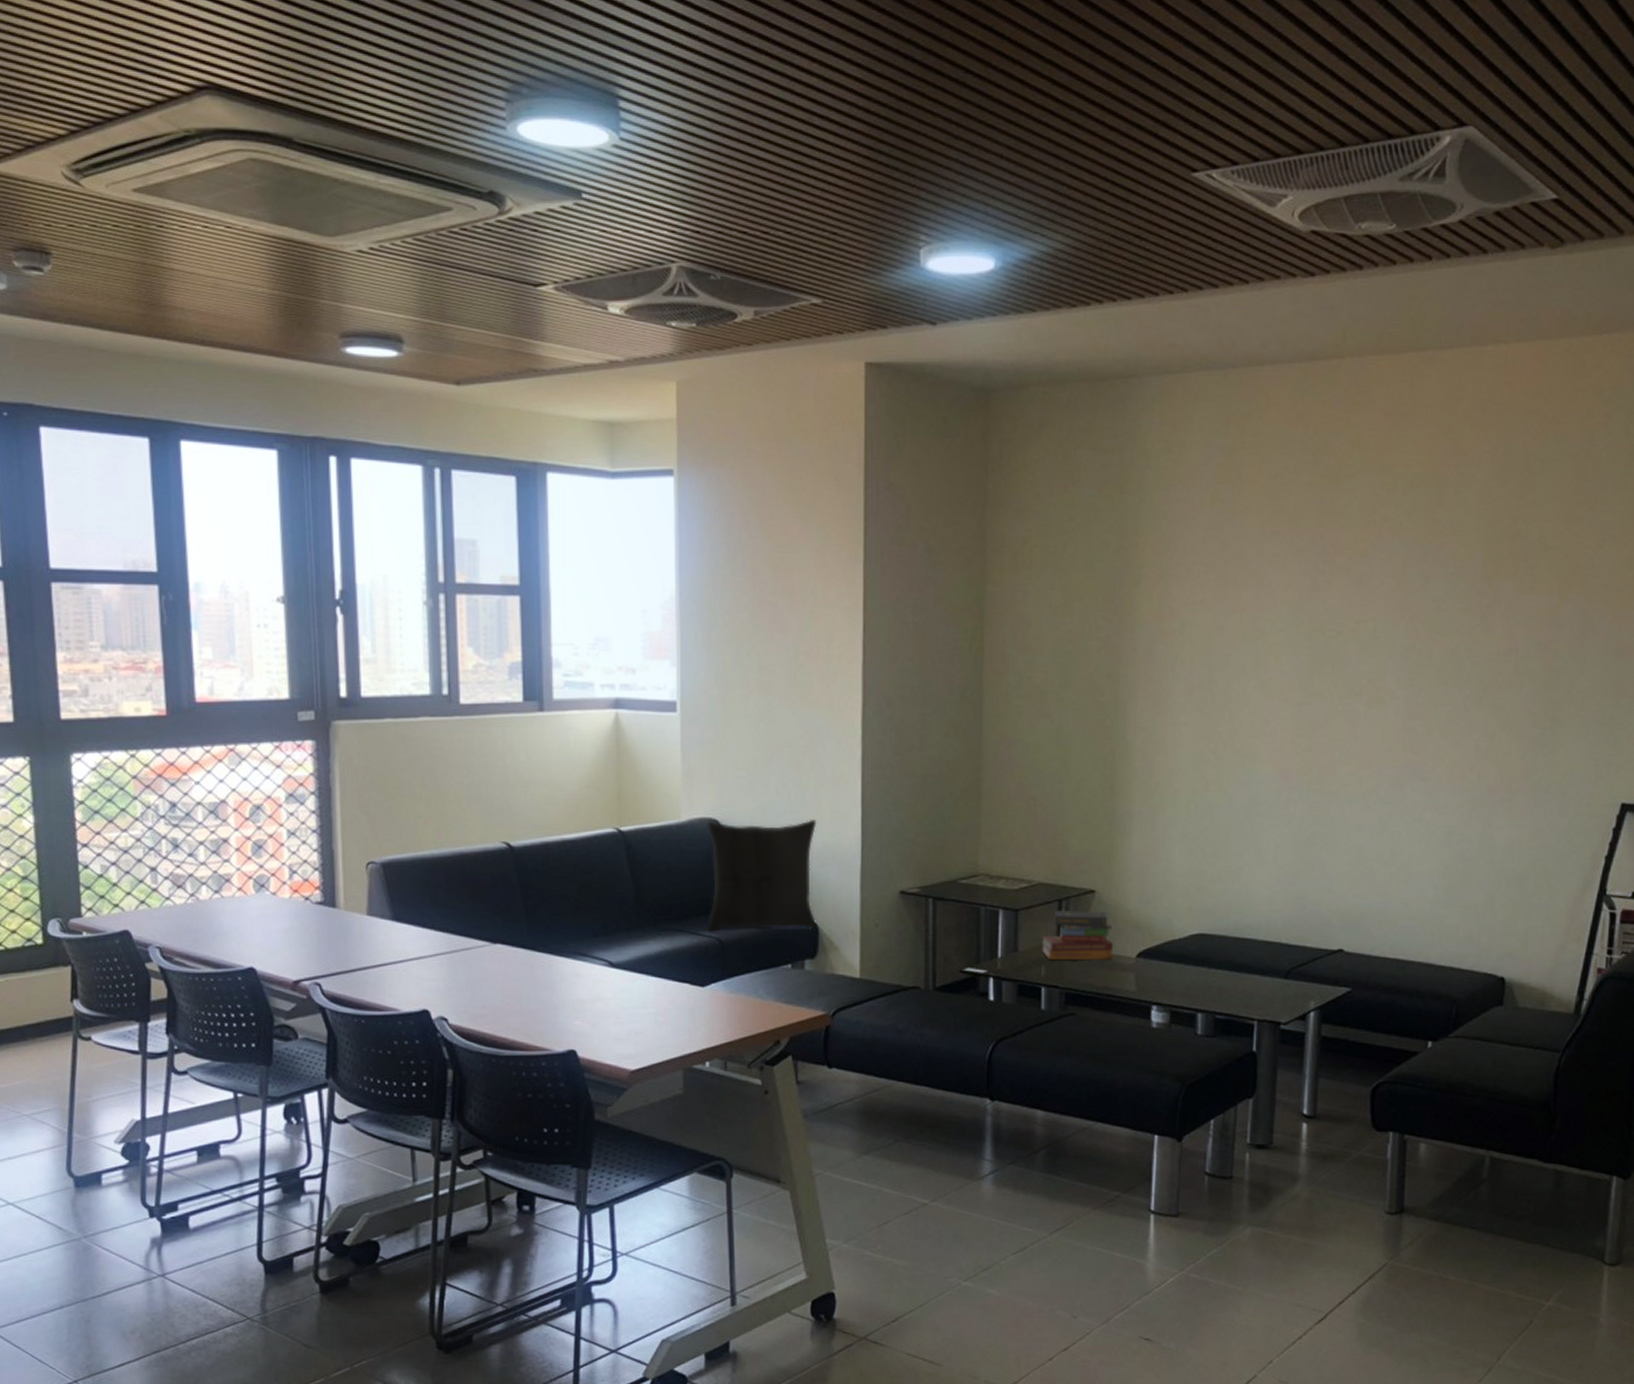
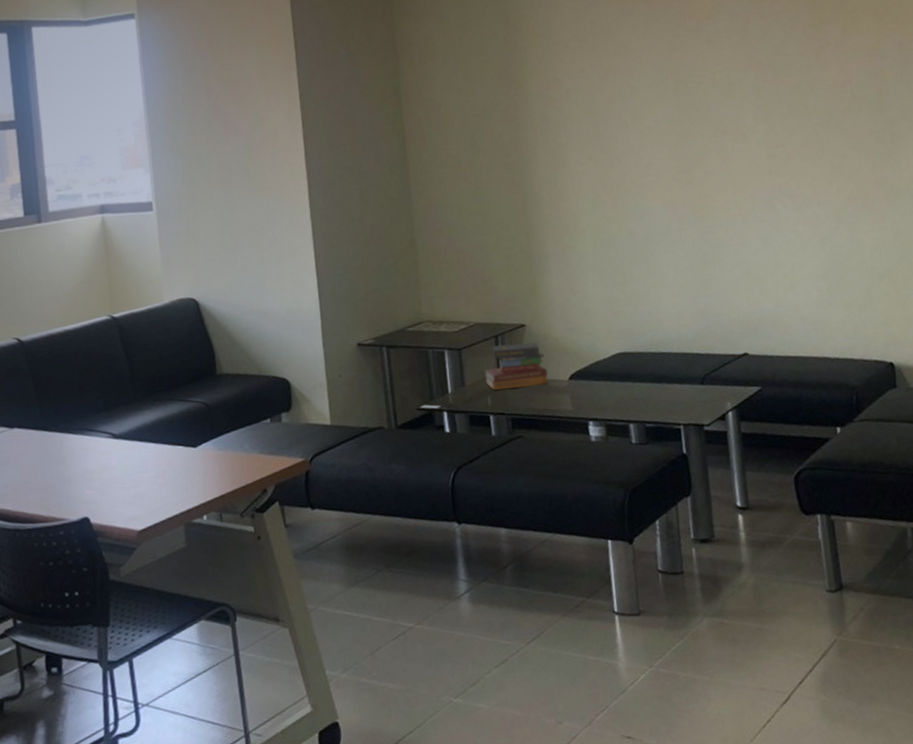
pillow: present [707,820,816,933] -> none [187,290,288,399]

